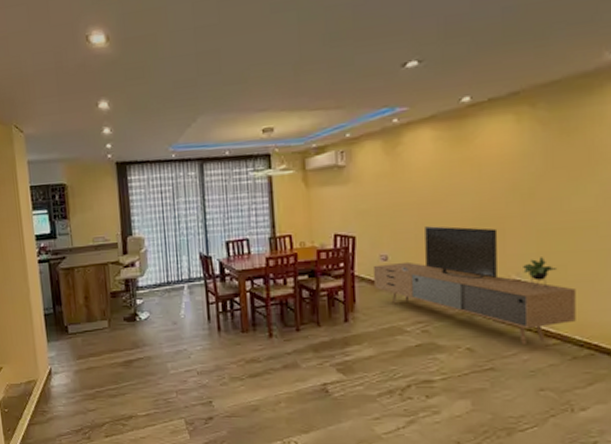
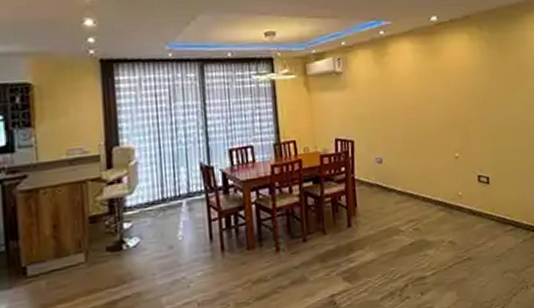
media console: present [372,226,576,344] -> none [370,129,522,233]

